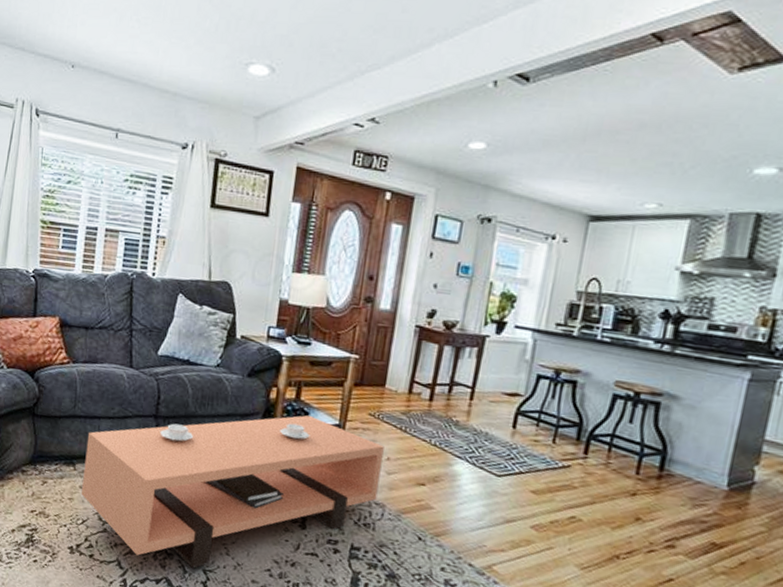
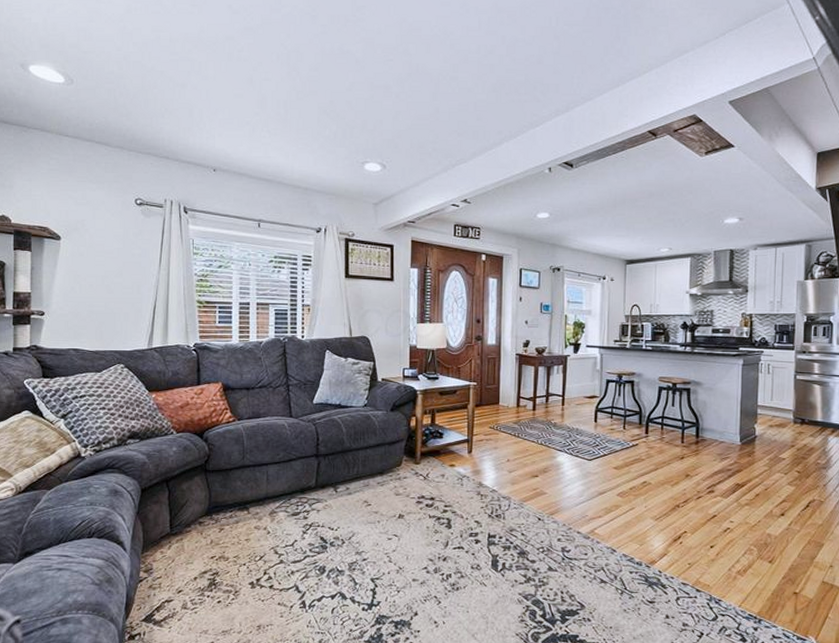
coffee table: present [81,415,384,568] -> none [257,436,504,579]

